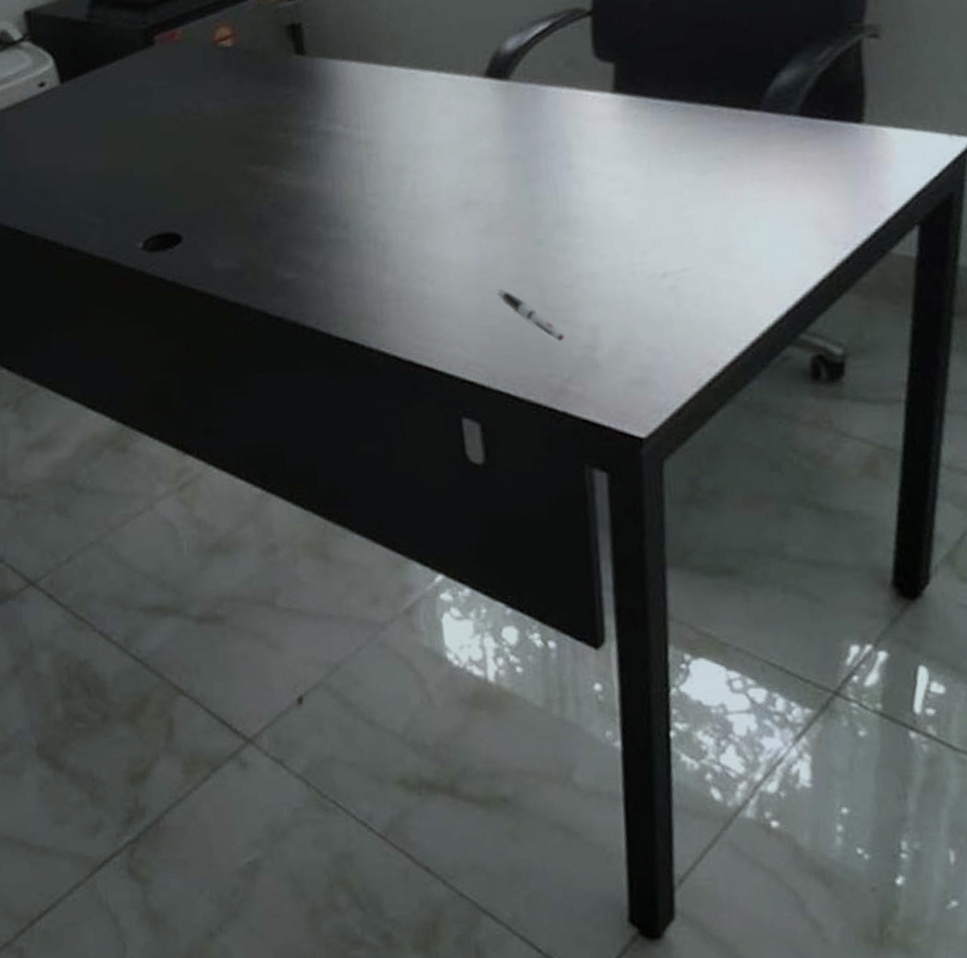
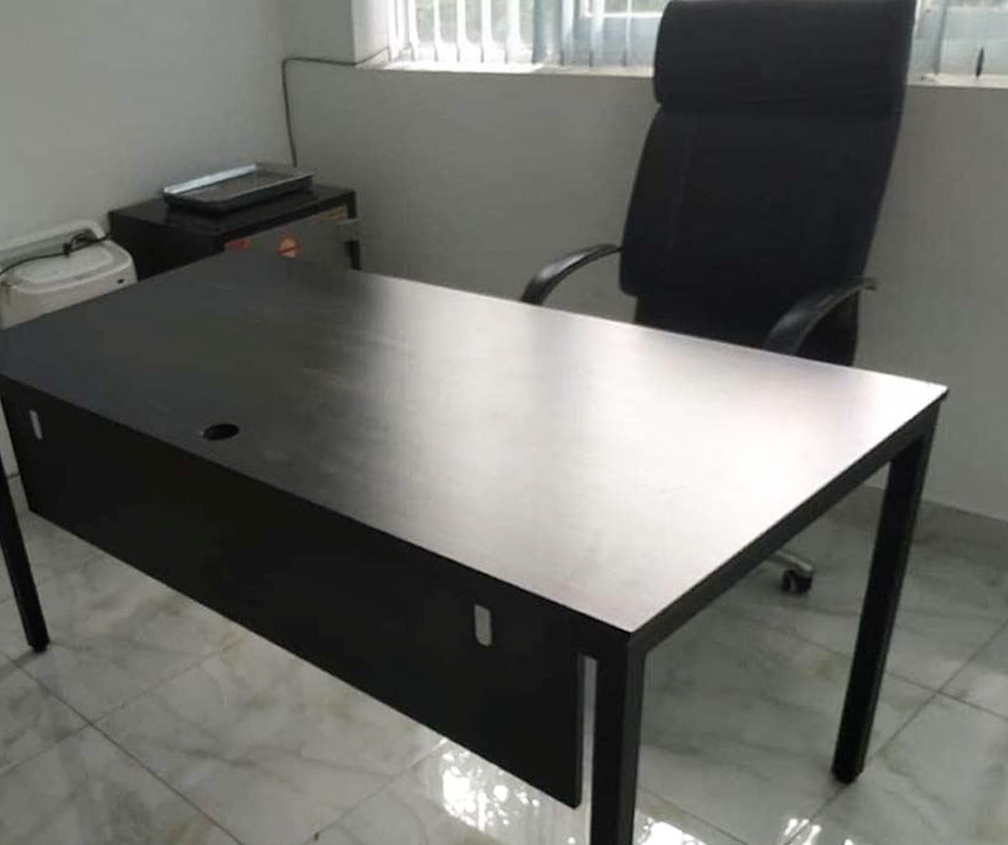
pen: present [498,289,564,342] -> none [515,494,570,544]

